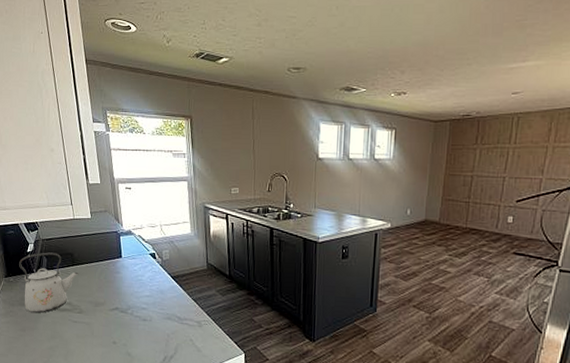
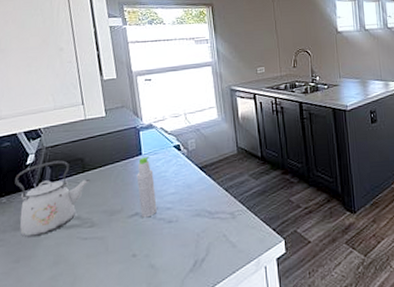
bottle: none [117,259,134,313] -> present [136,156,157,218]

